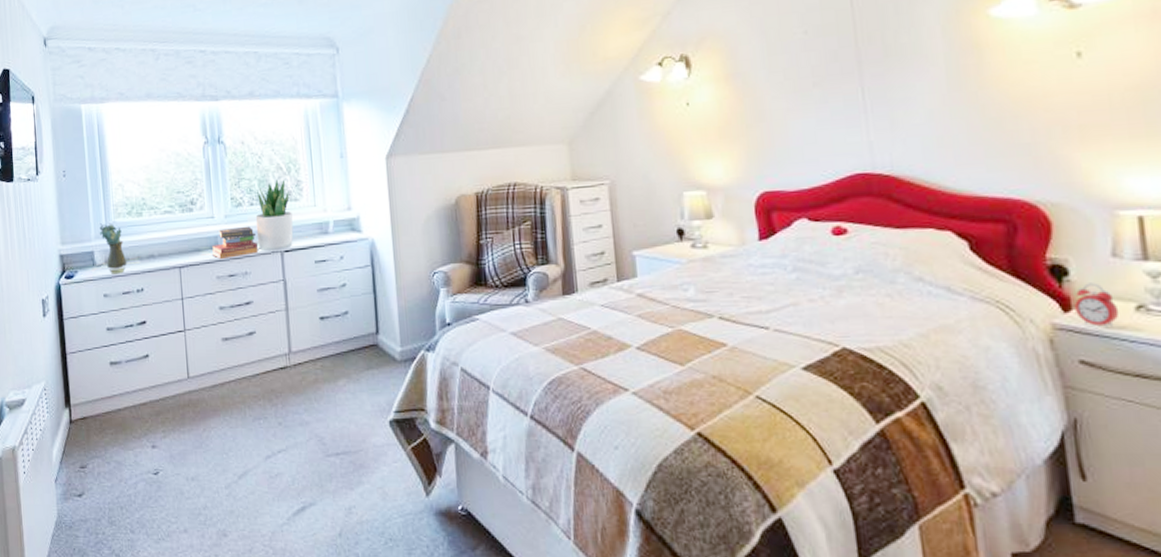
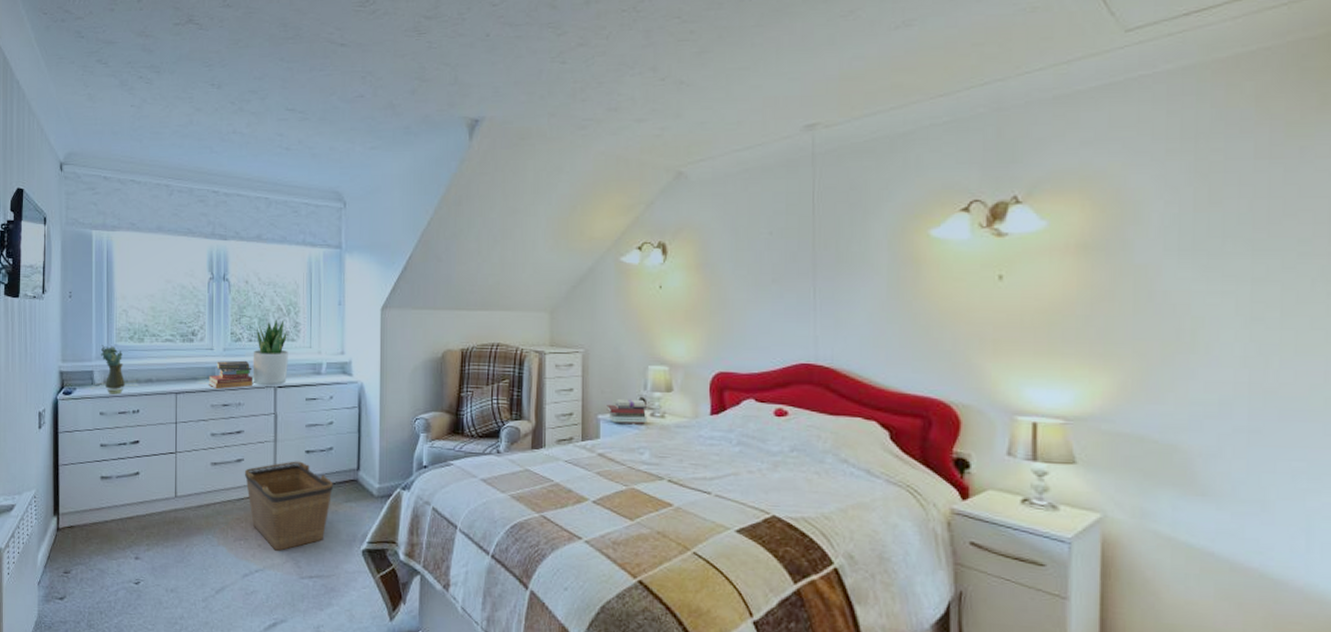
bicycle basket: none [257,329,352,428] -> present [244,461,333,551]
books: none [641,229,689,259] -> present [607,398,648,425]
alarm clock: present [1075,282,1120,329] -> none [972,476,1008,517]

